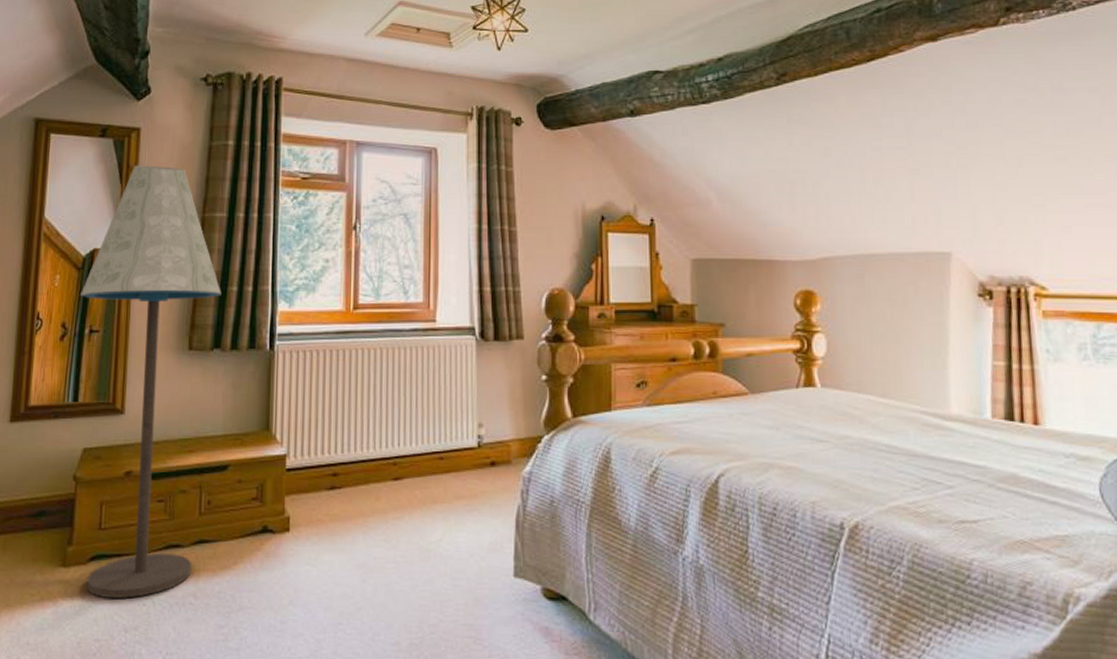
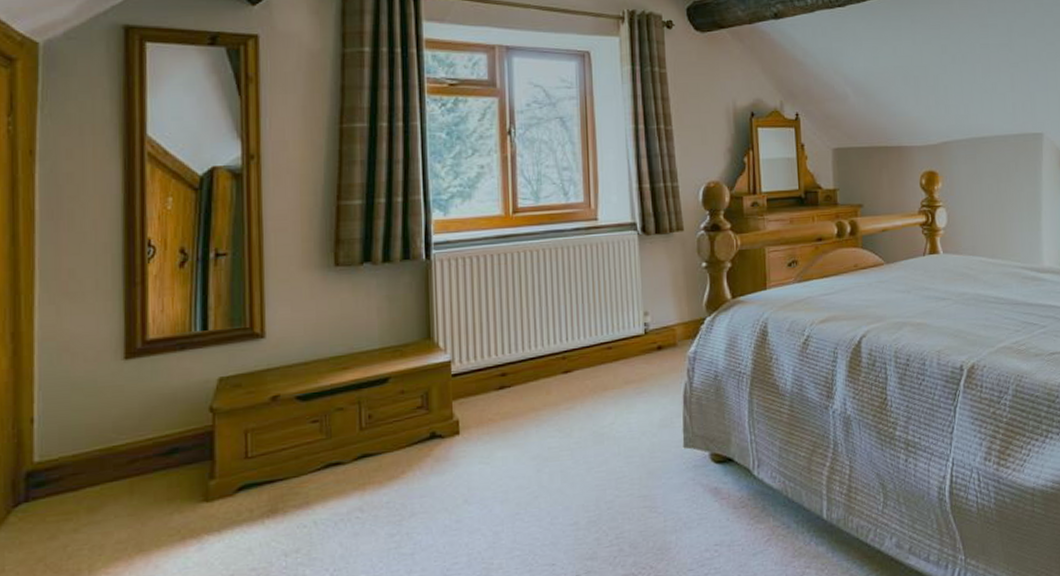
floor lamp: present [81,165,221,598] -> none [200,75,368,527]

